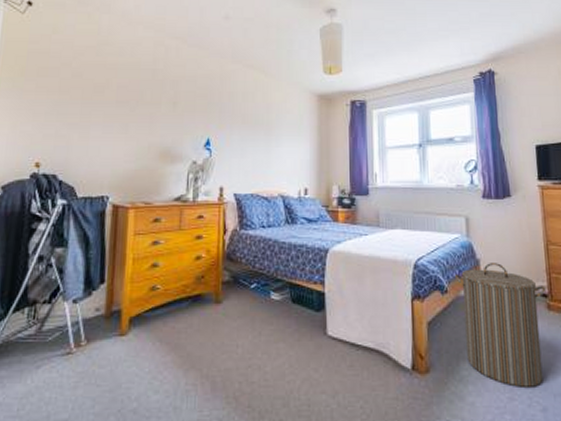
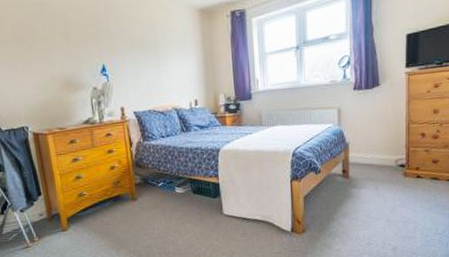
laundry hamper: present [454,263,546,387] -> none [326,144,404,236]

